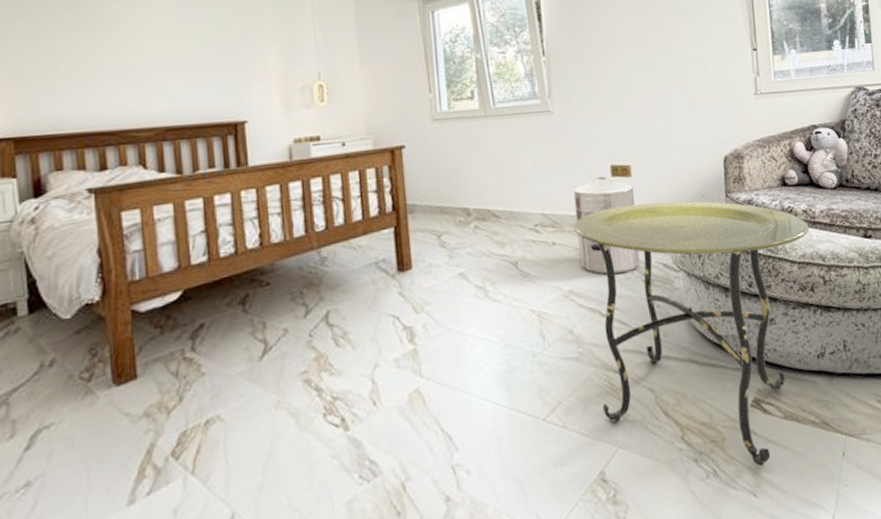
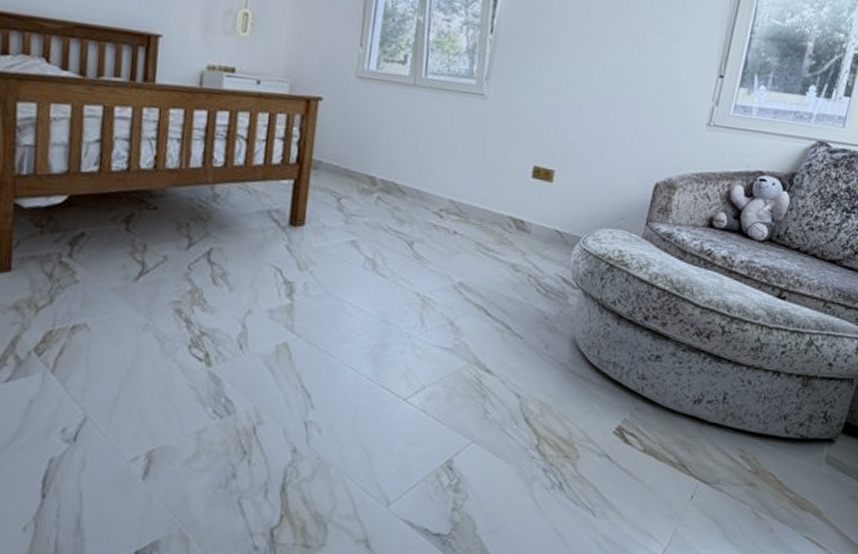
waste bin: present [573,177,640,275] -> none [477,175,553,278]
side table: present [574,201,810,467] -> none [464,209,724,490]

